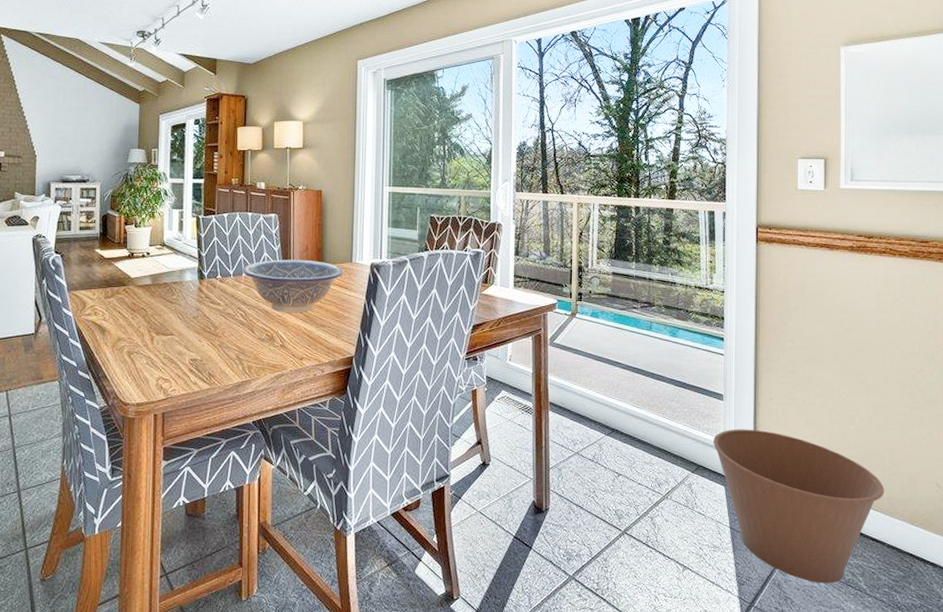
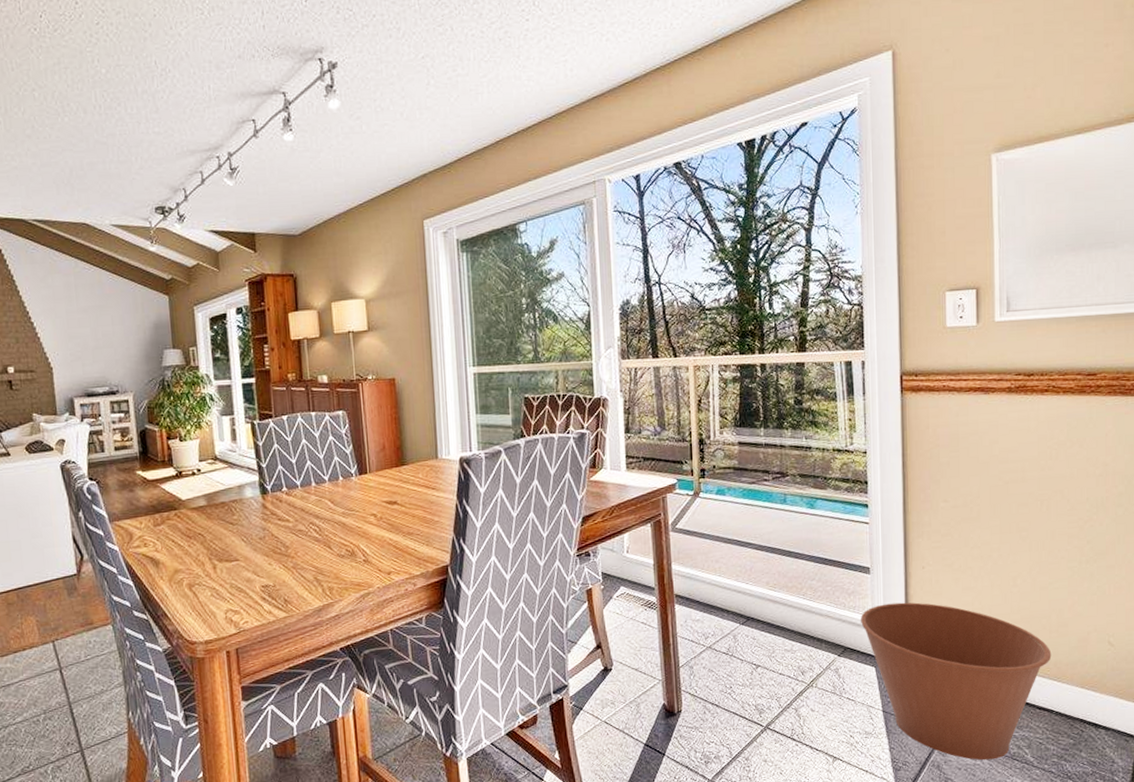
decorative bowl: present [242,259,344,313] -> none [310,460,429,524]

